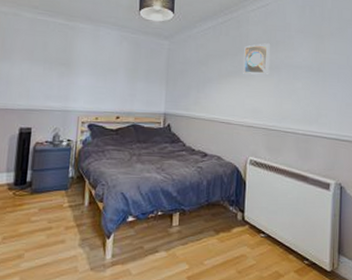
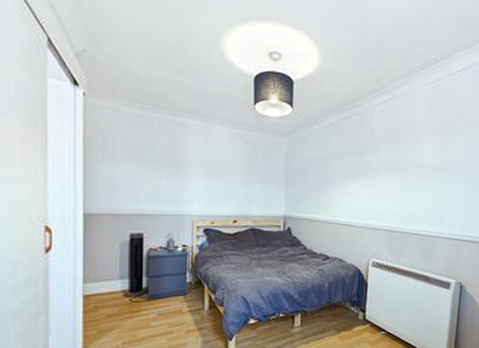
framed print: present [243,43,270,75] -> none [367,140,396,175]

